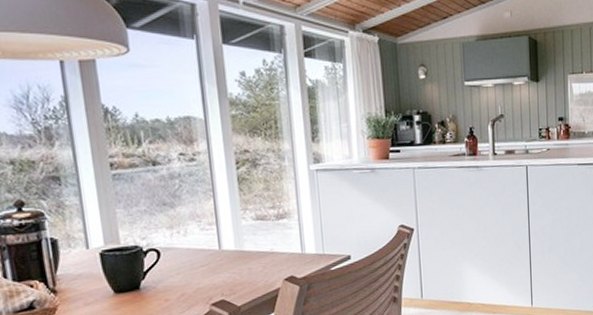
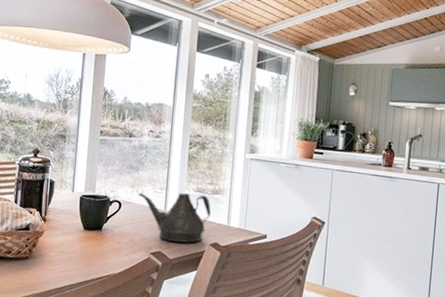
teapot: none [179,222,279,286] -> present [138,193,211,243]

